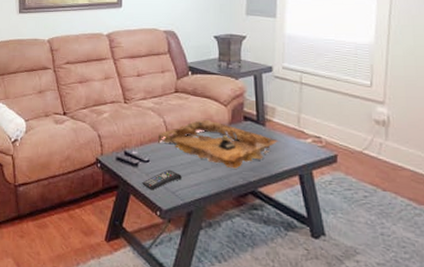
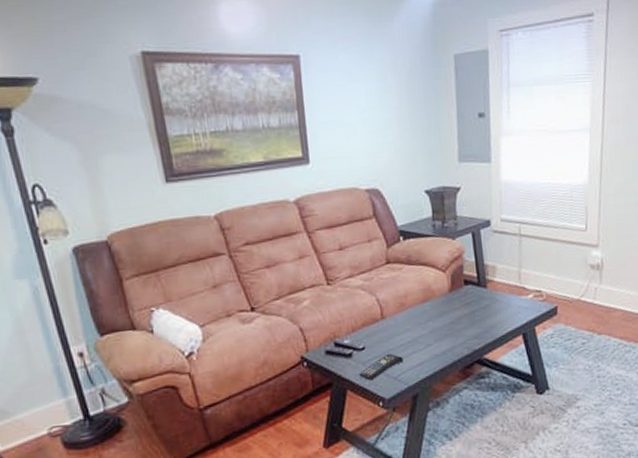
decorative tray: present [158,119,279,169] -> none [372,290,501,340]

